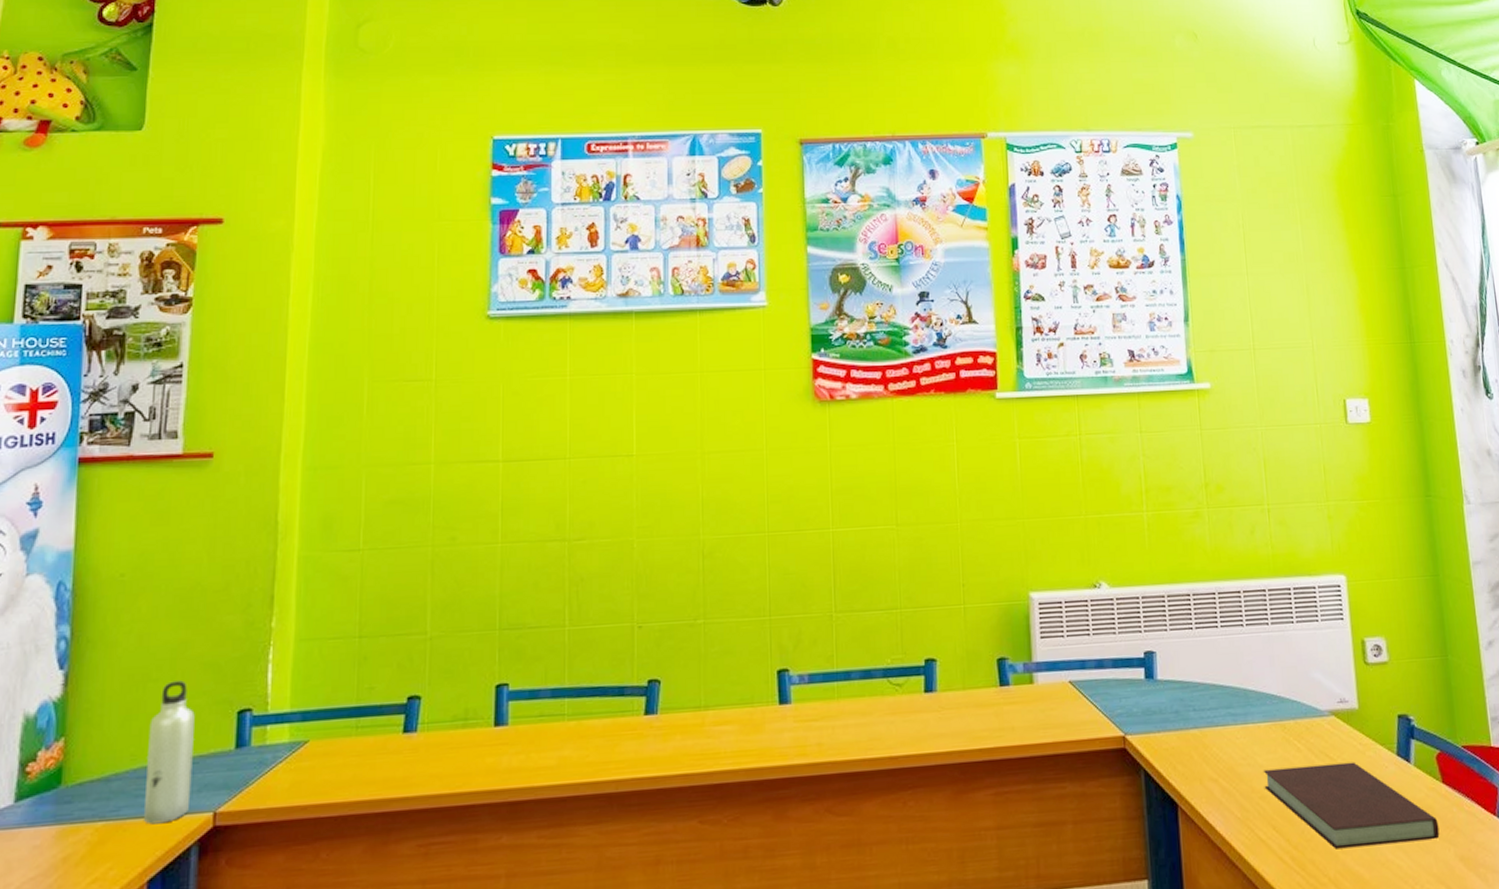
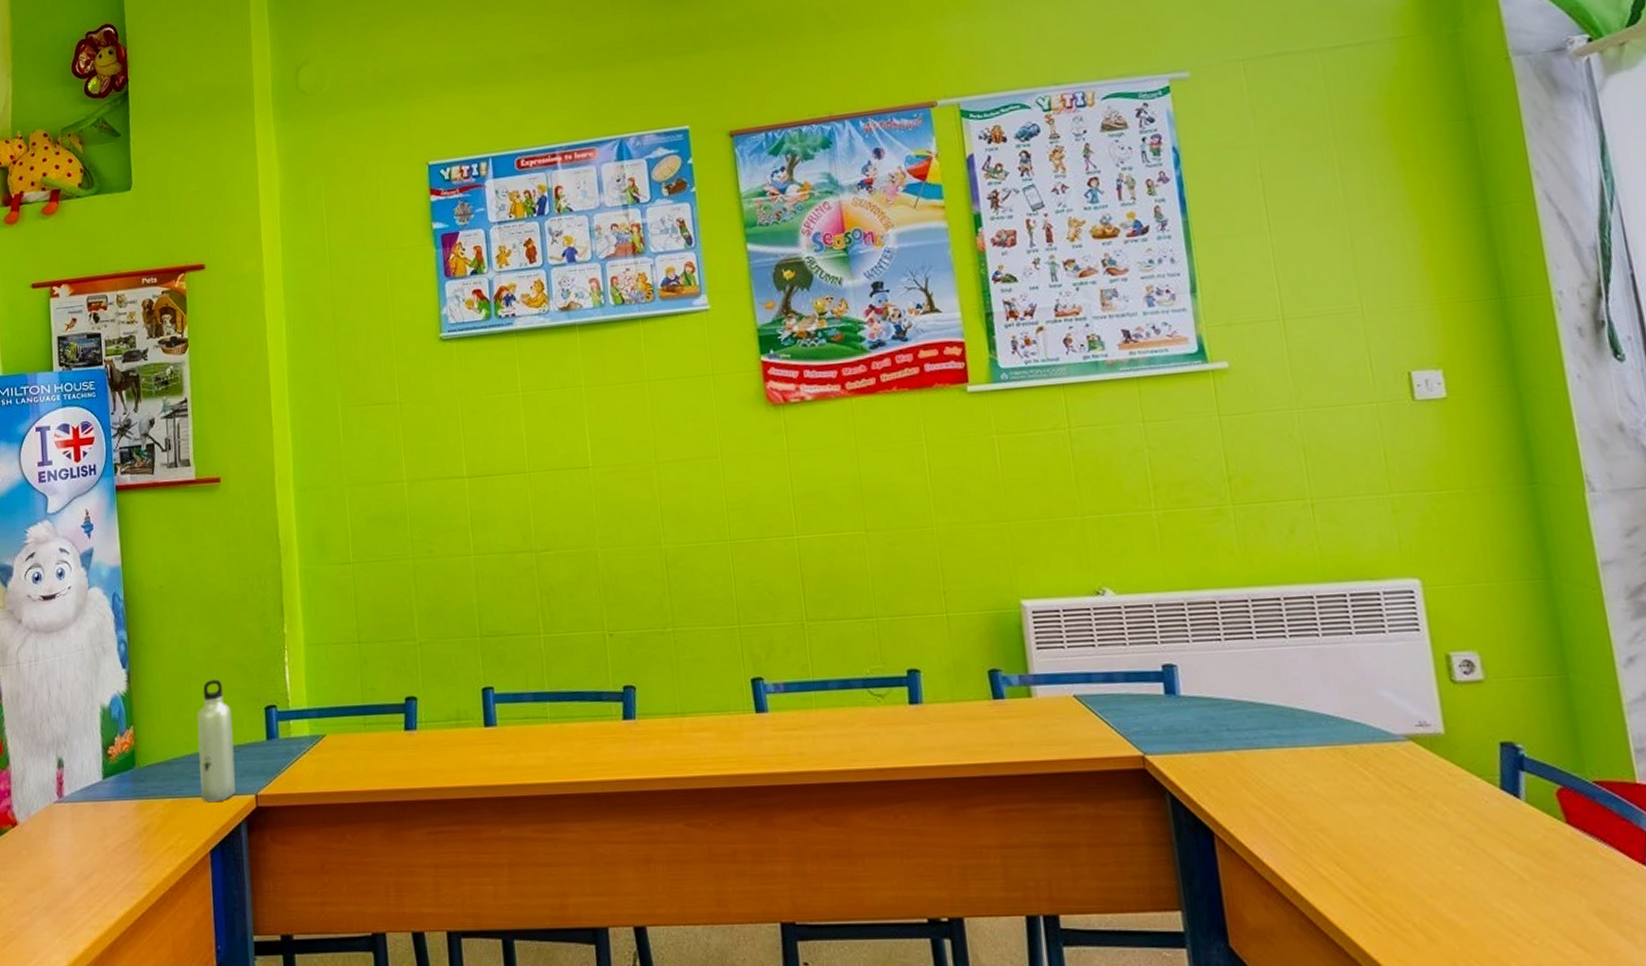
notebook: present [1263,762,1440,849] -> none [1320,794,1565,892]

